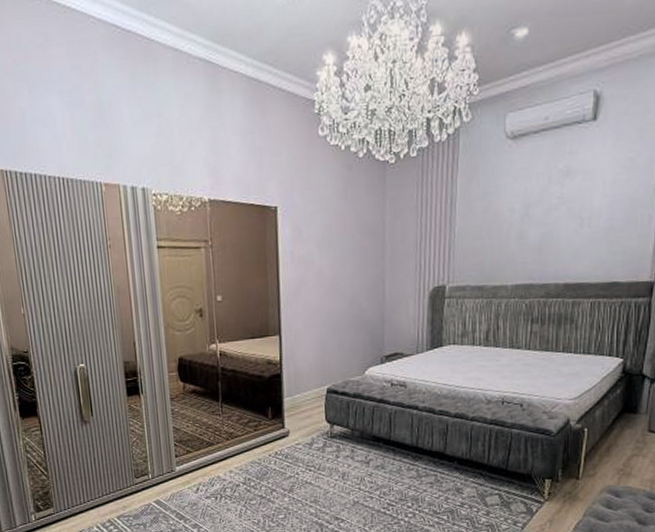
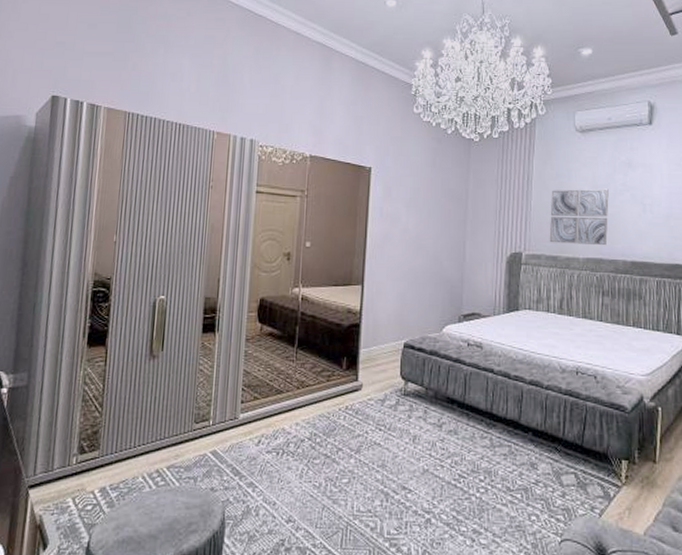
wall art: none [475,204,542,272] -> present [549,188,609,246]

